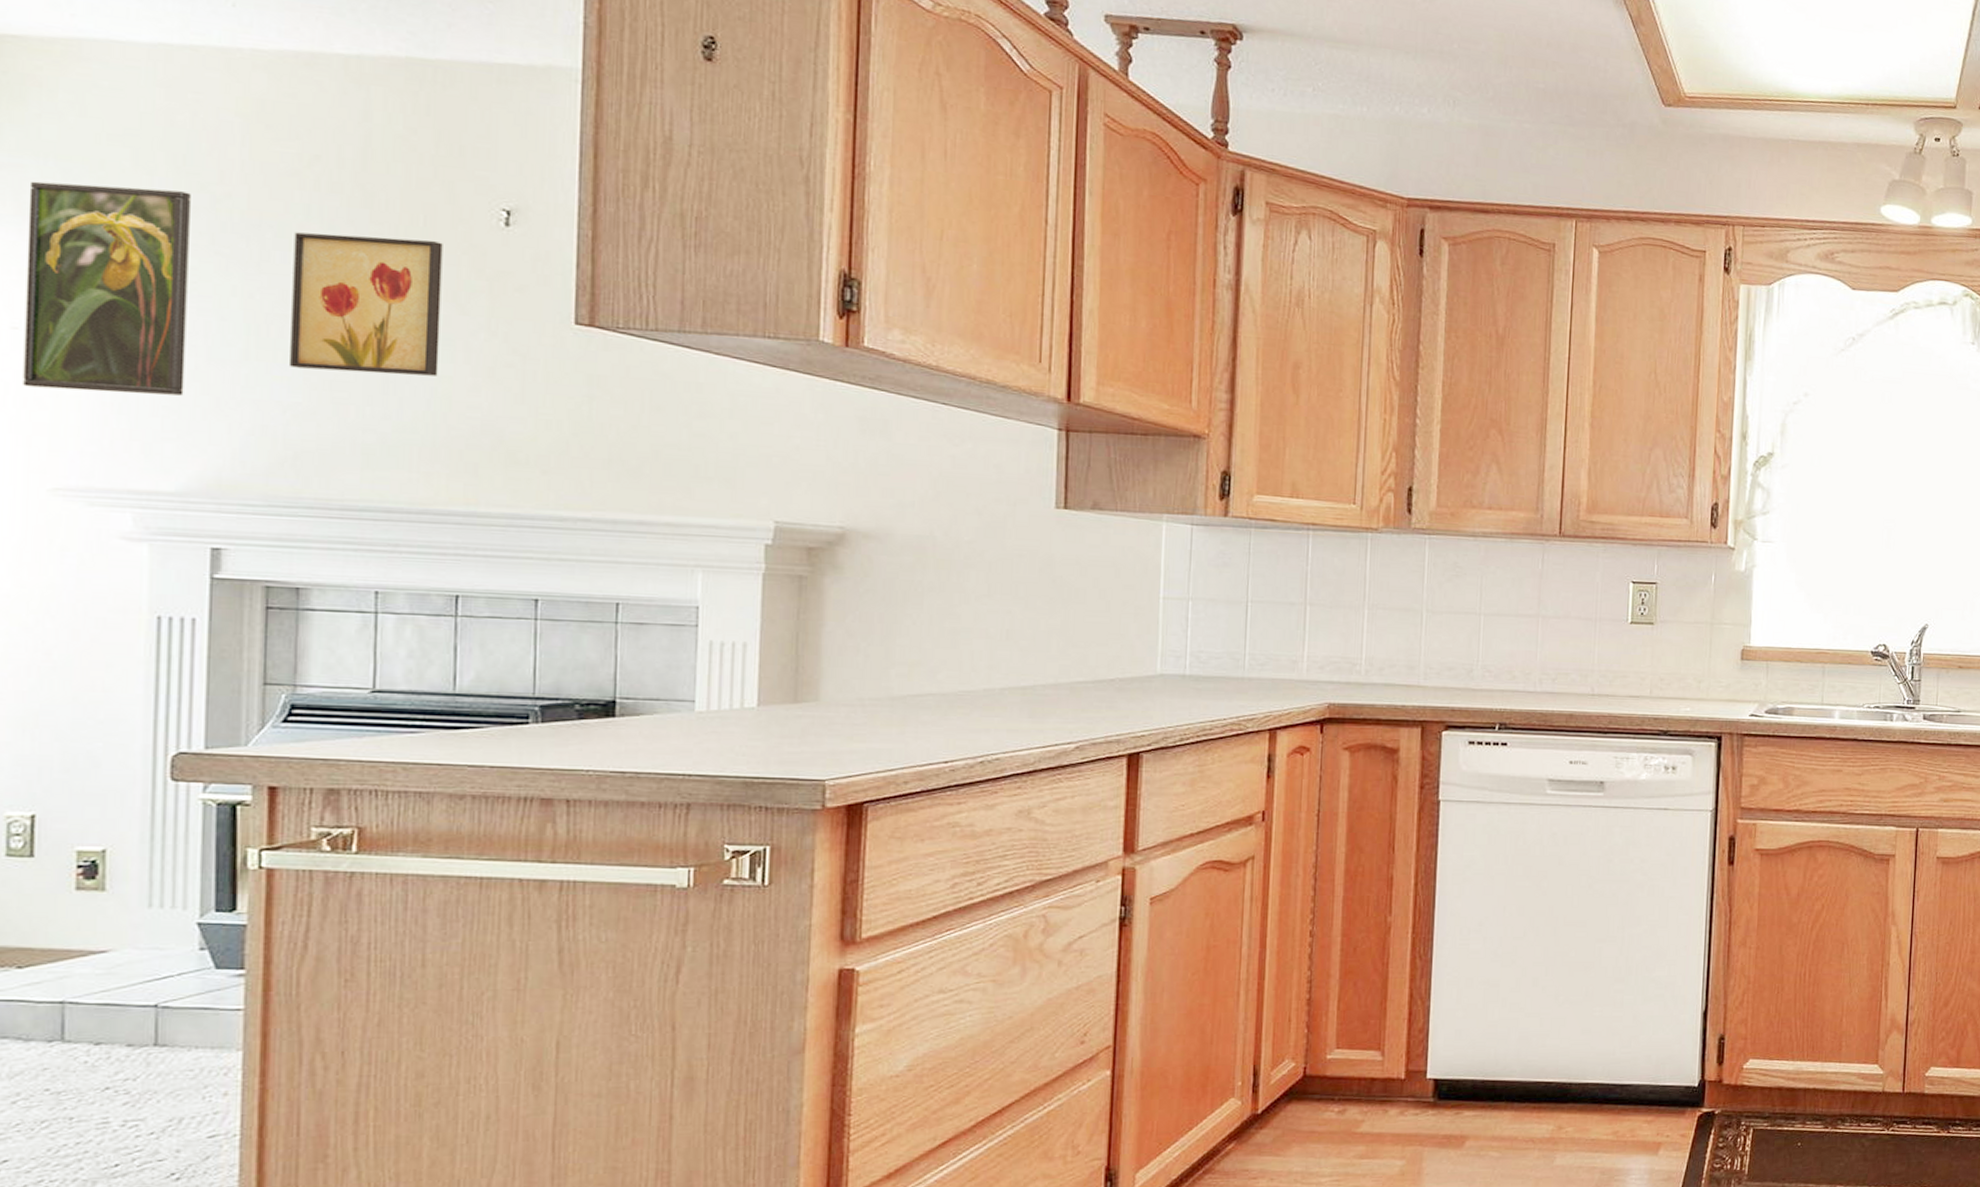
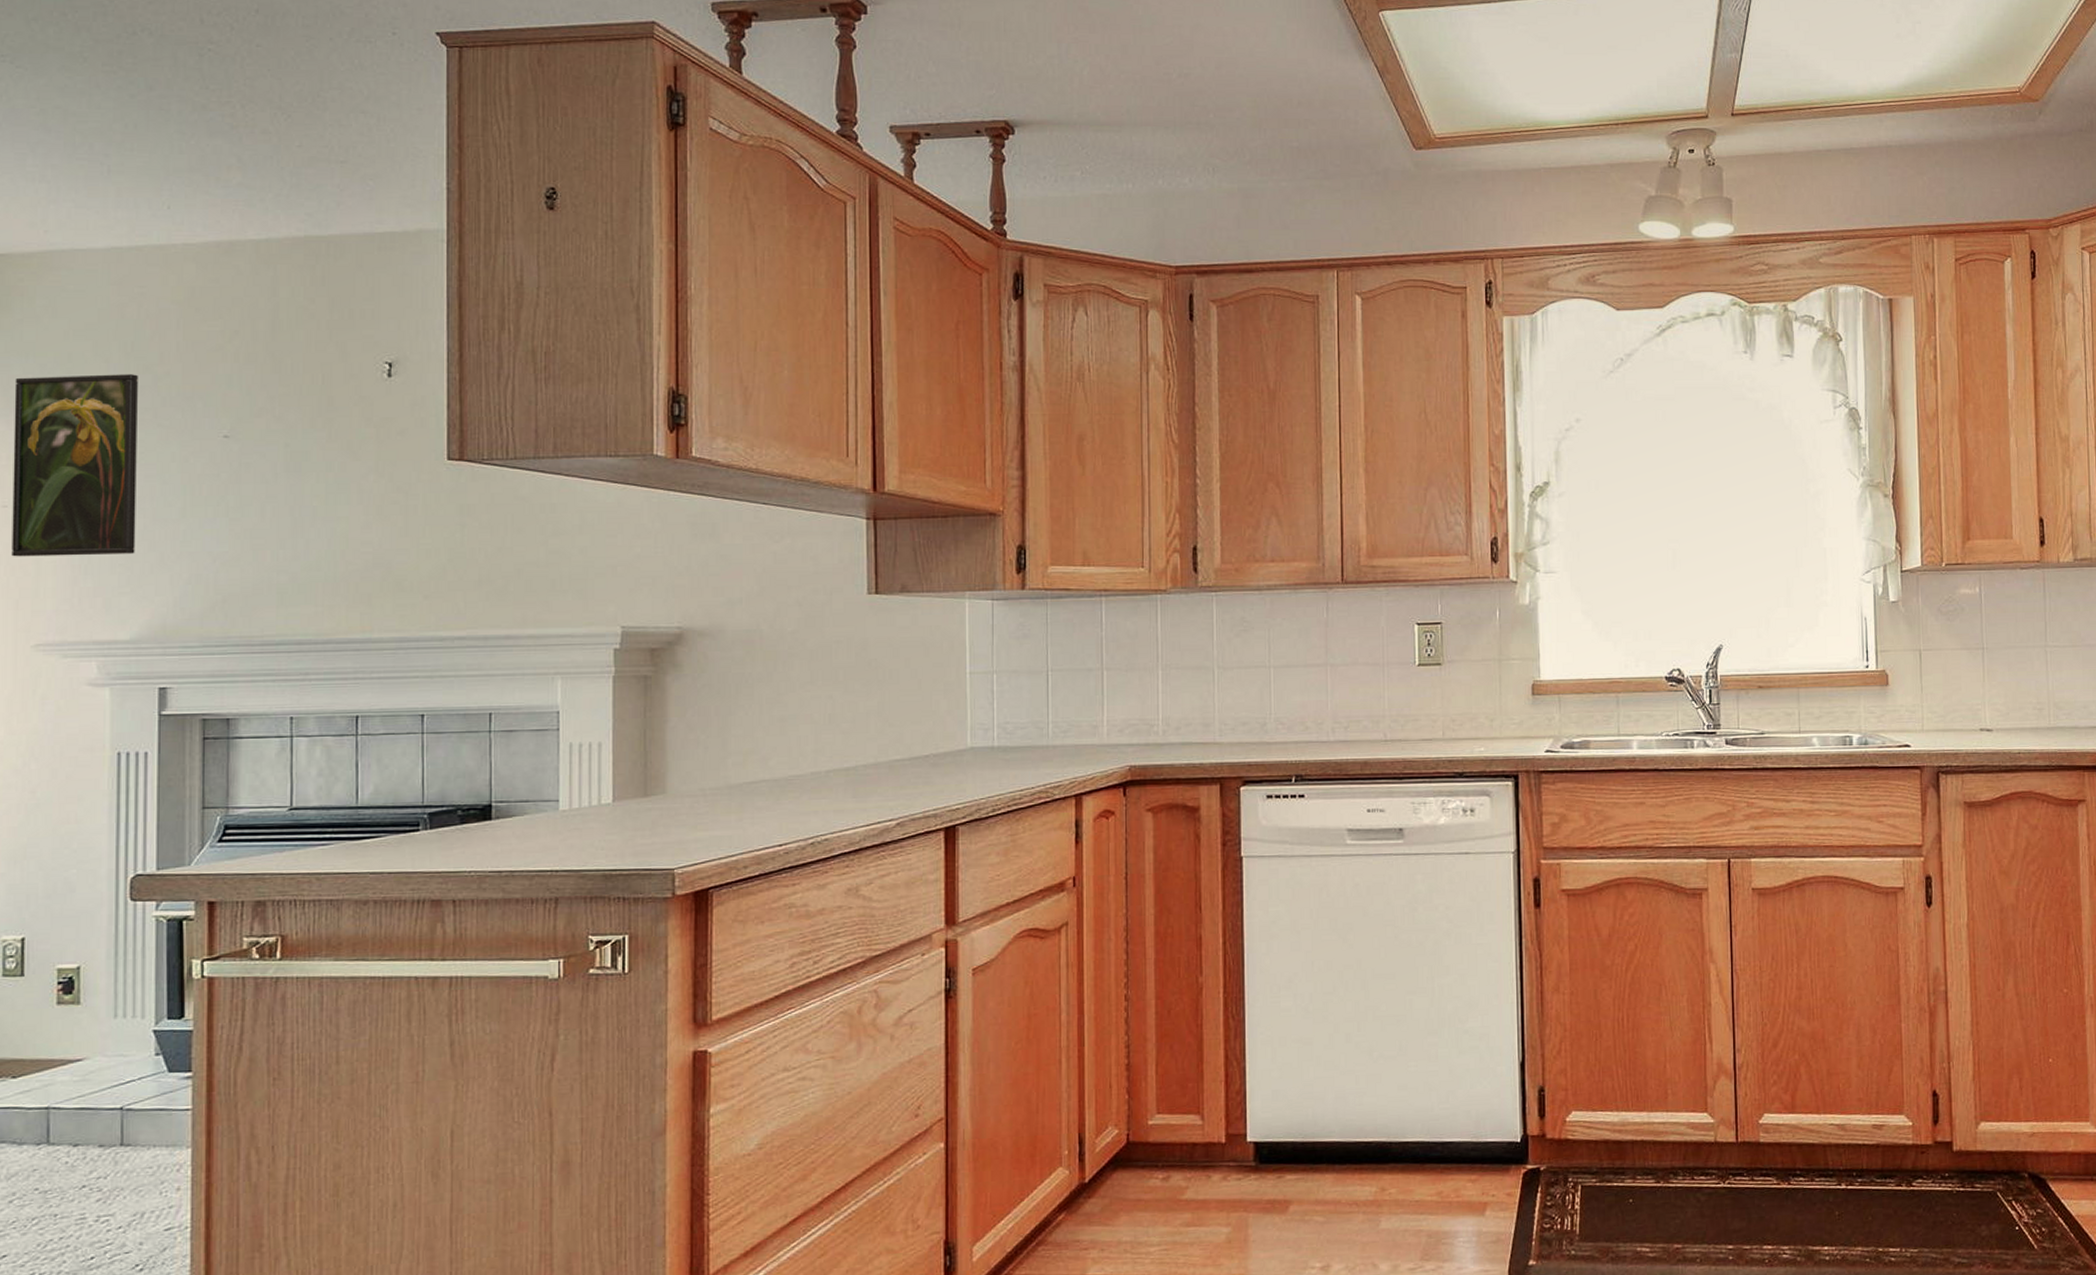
wall art: present [290,232,443,376] -> none [218,397,338,521]

